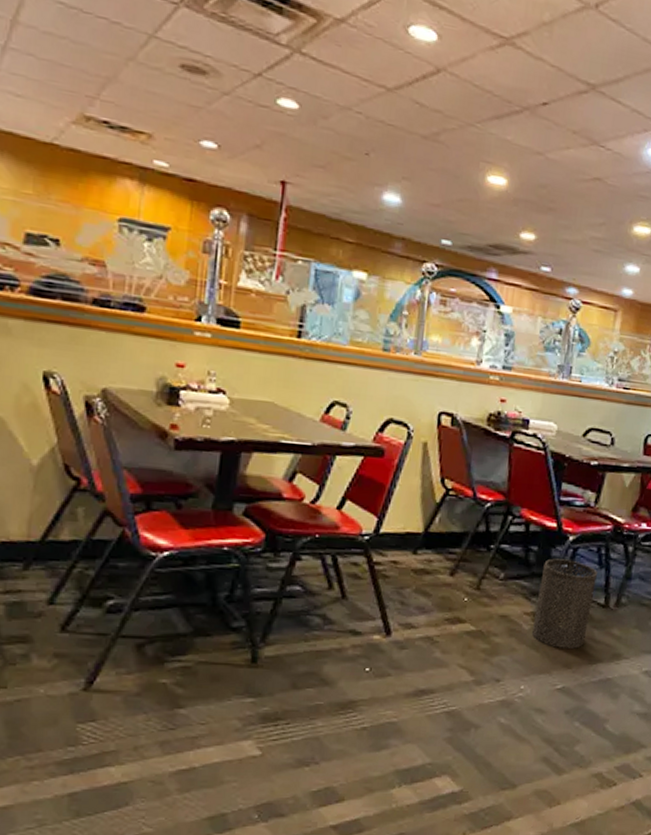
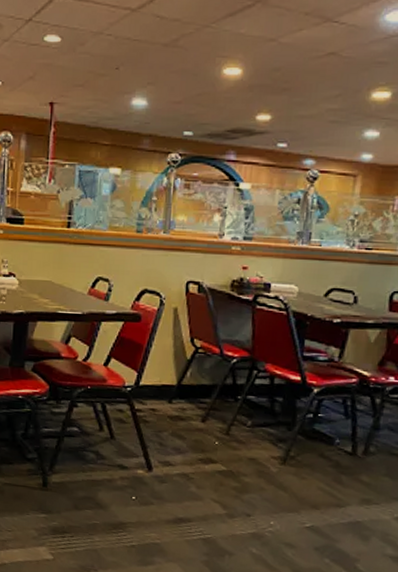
trash can: present [531,558,597,650] -> none [279,409,343,493]

